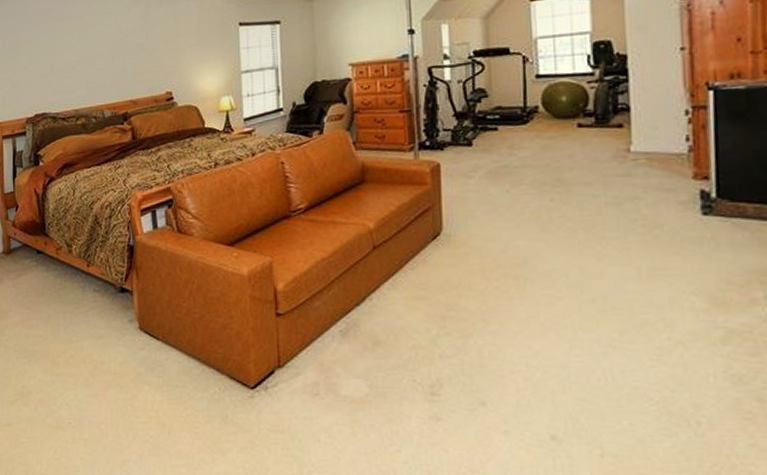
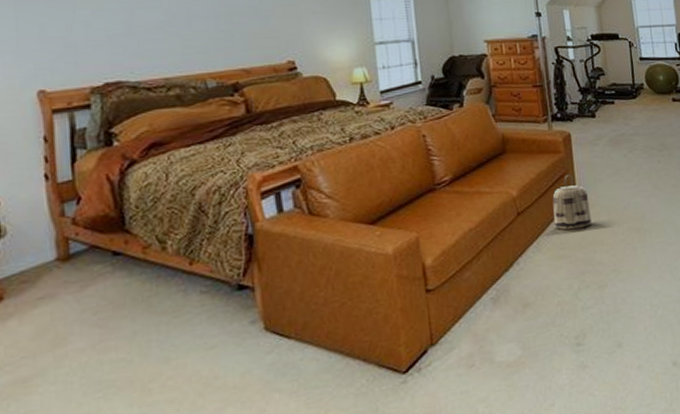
basket: none [413,209,460,270] -> present [552,175,593,230]

